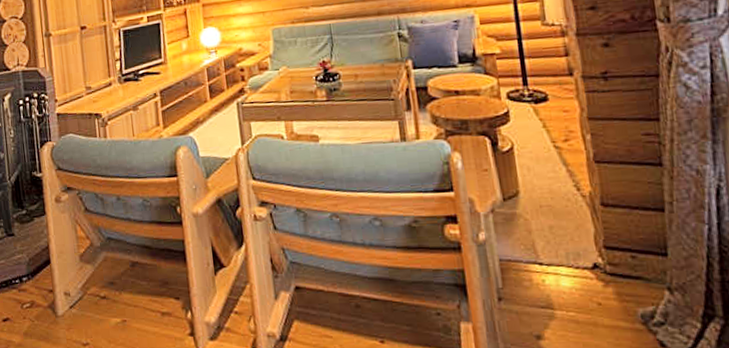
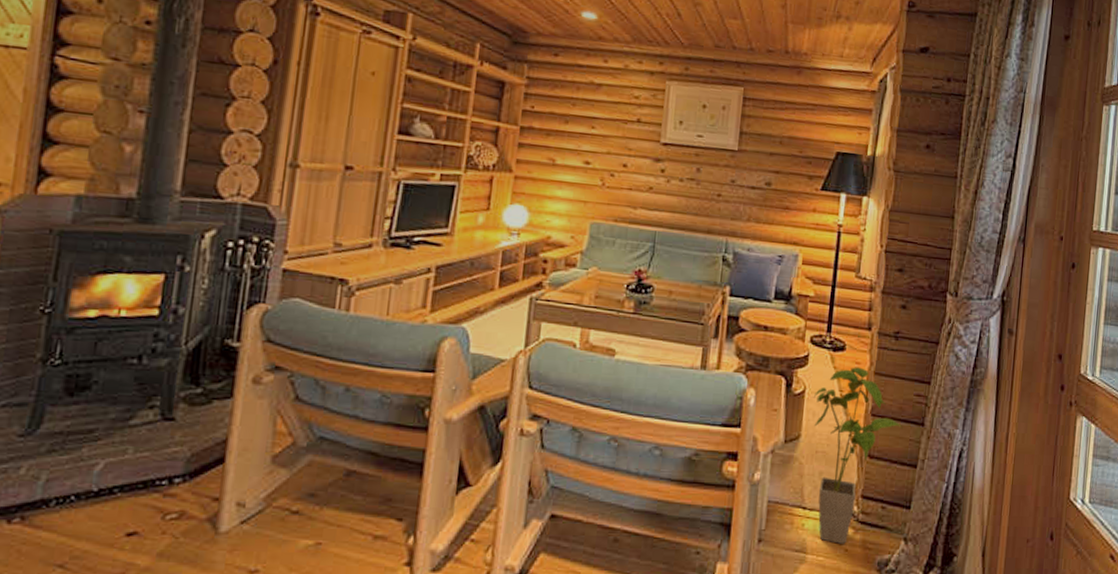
house plant: none [523,115,637,298] -> present [813,367,903,544]

